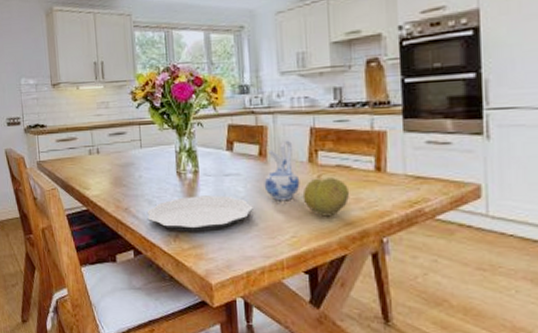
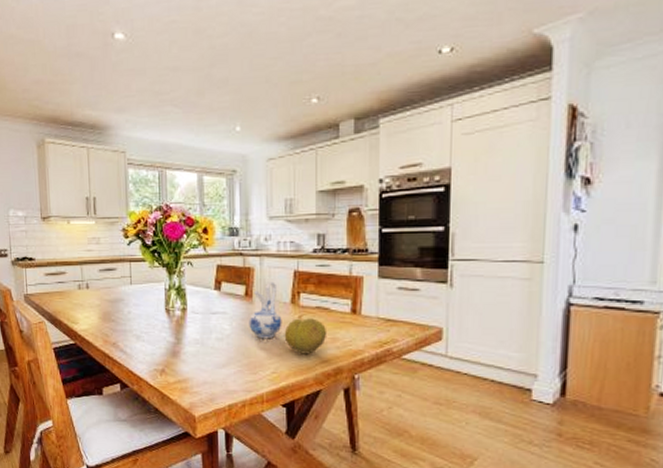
plate: present [146,195,253,232] -> none [134,332,237,367]

